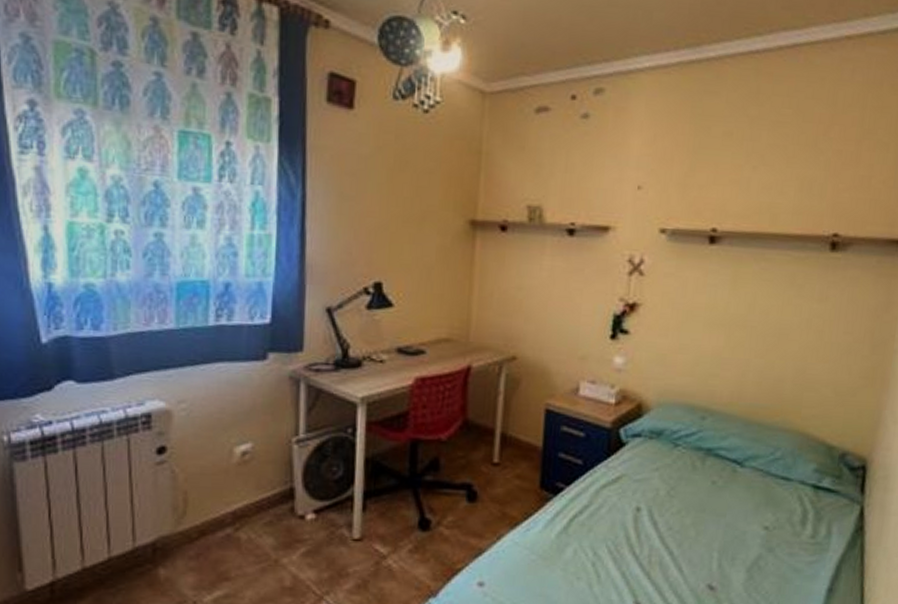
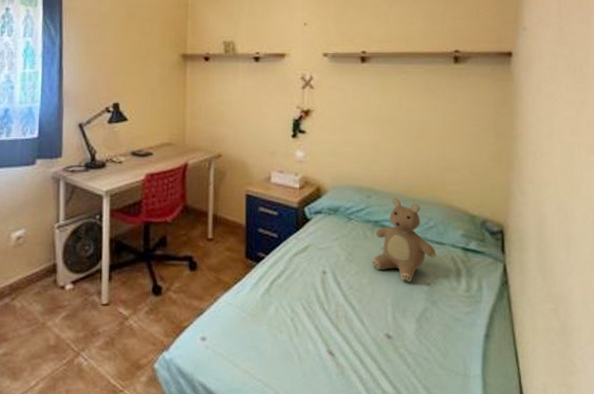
teddy bear: none [699,421,781,525] -> present [372,198,437,283]

